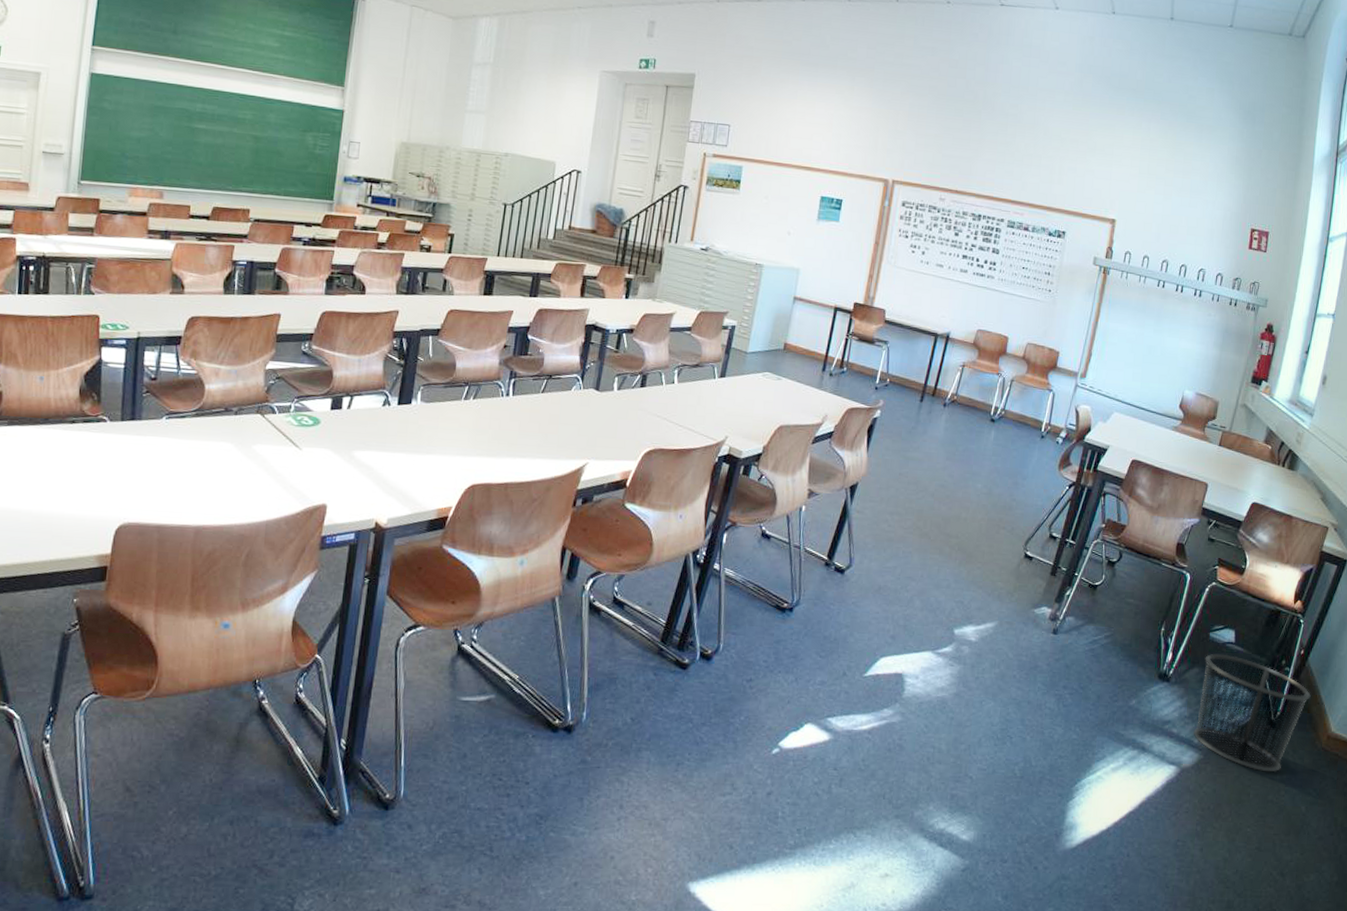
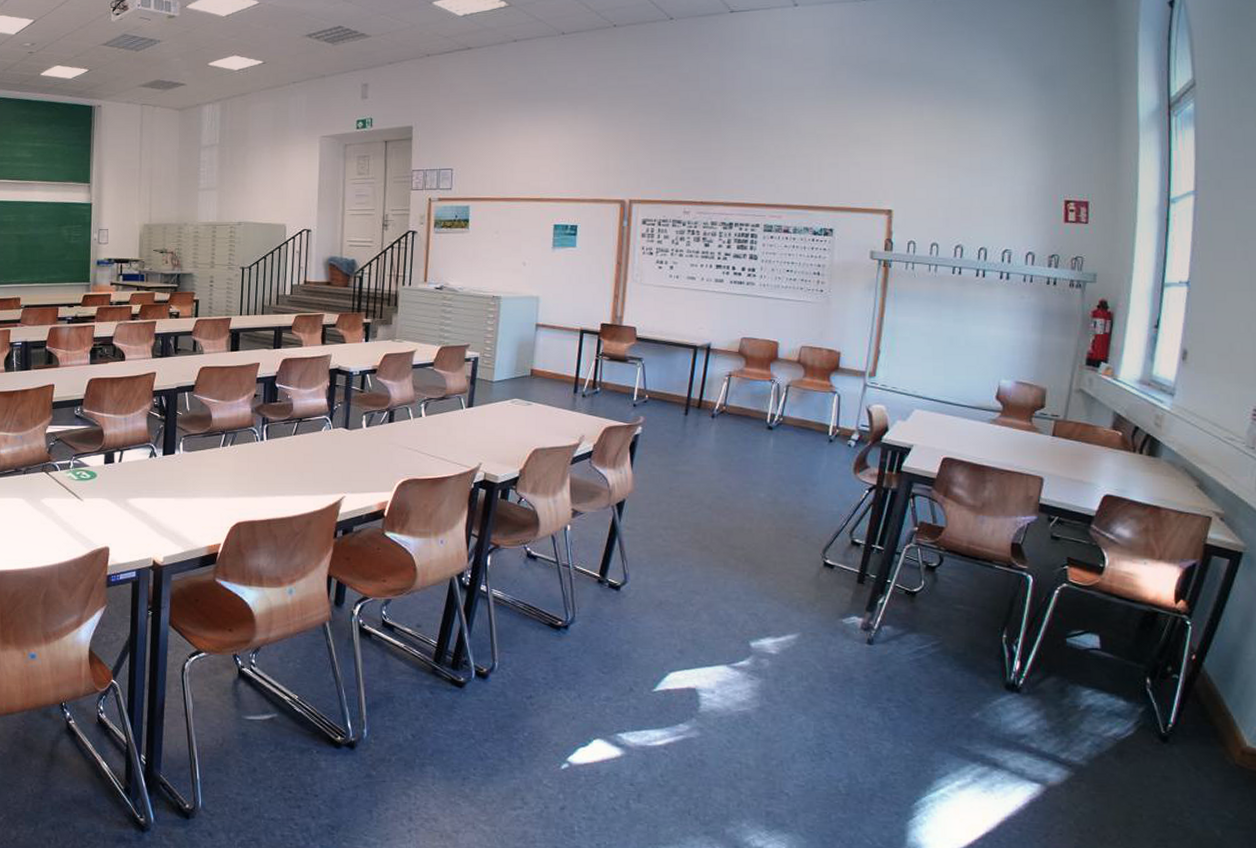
waste bin: present [1193,653,1311,773] -> none [1058,661,1212,792]

